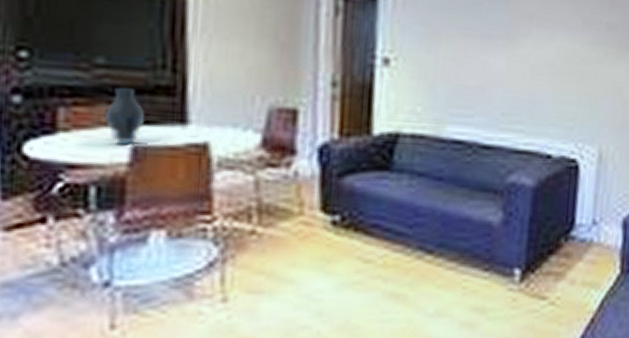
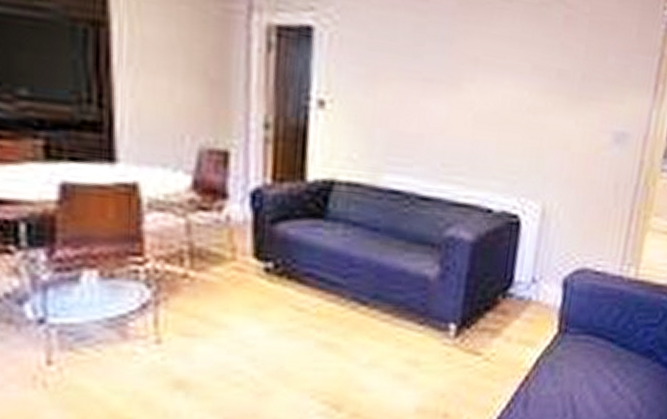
vase: present [106,88,145,147] -> none [32,122,72,184]

